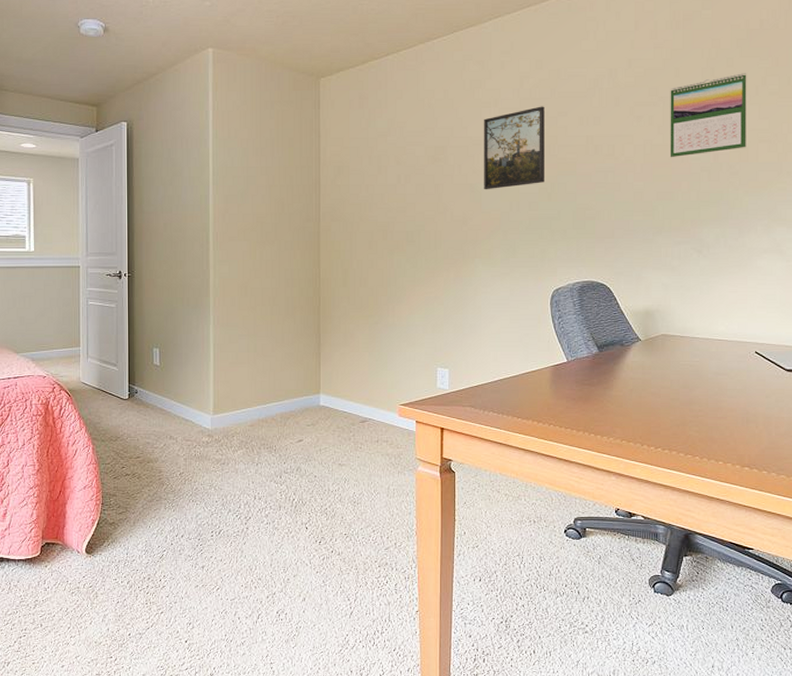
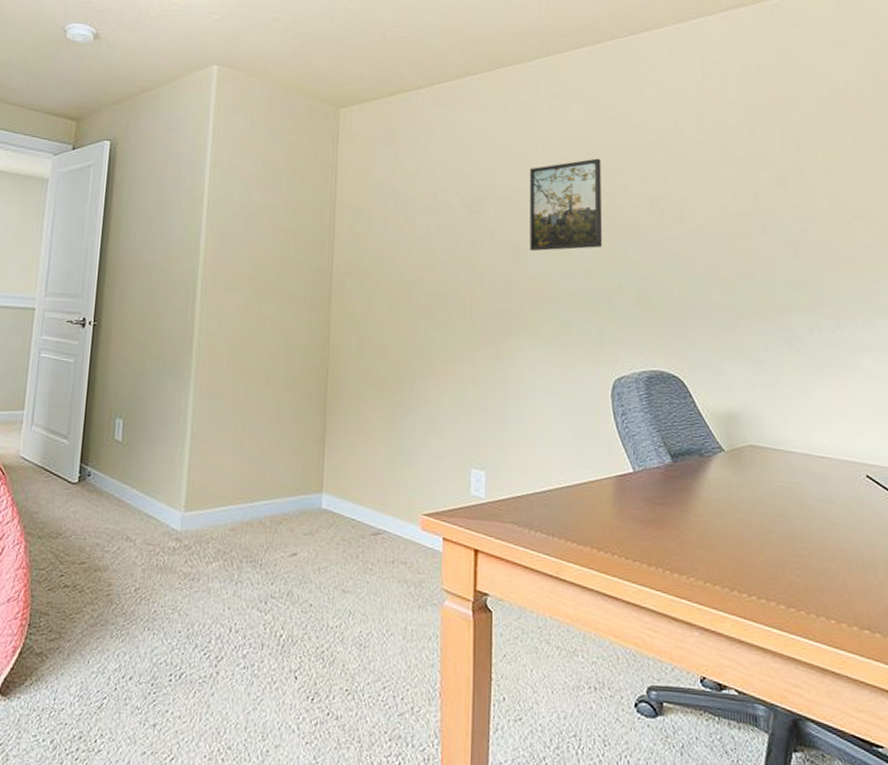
calendar: present [670,73,747,158] -> none [745,138,838,230]

